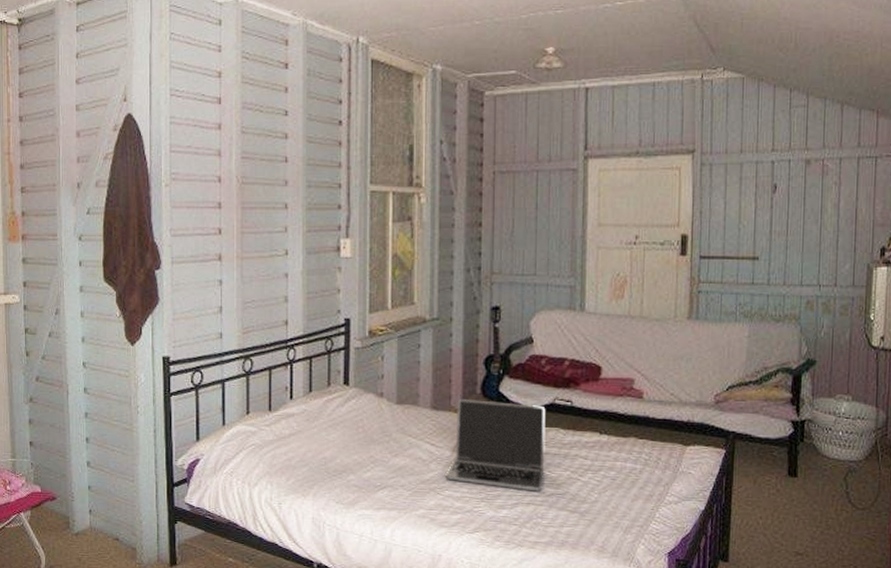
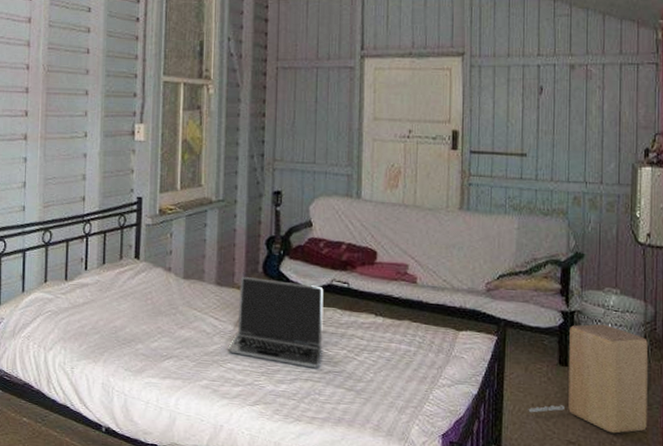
wooden block: none [756,432,878,543] -> present [528,323,648,434]

